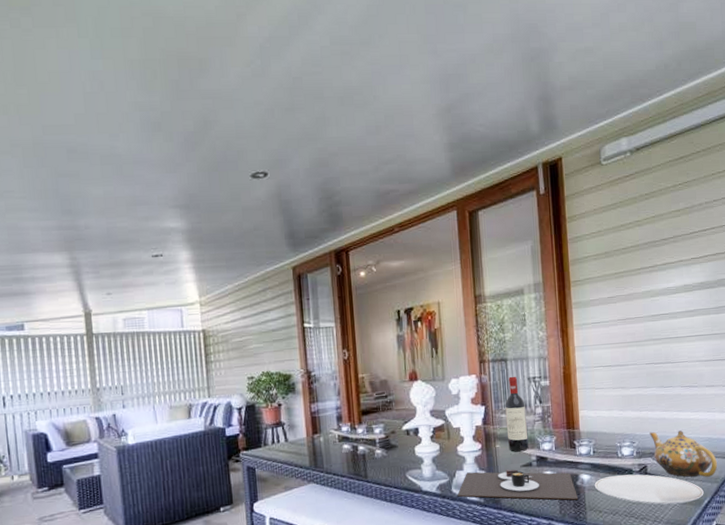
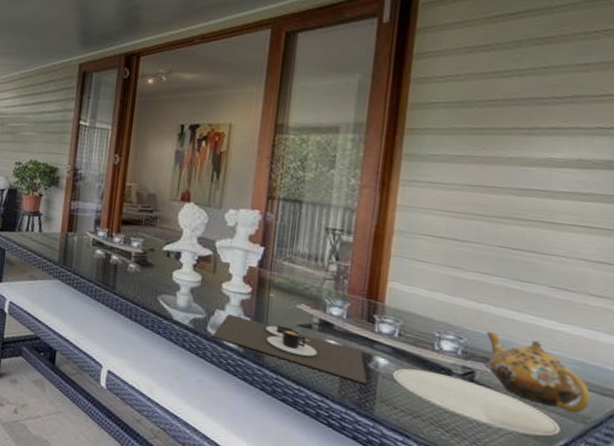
wine bottle: present [505,376,529,452] -> none [285,221,317,310]

